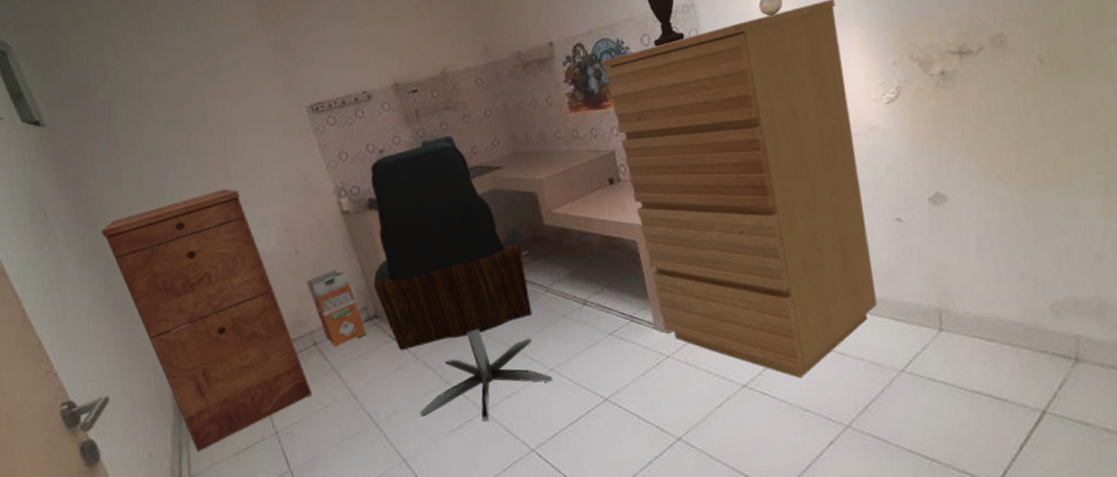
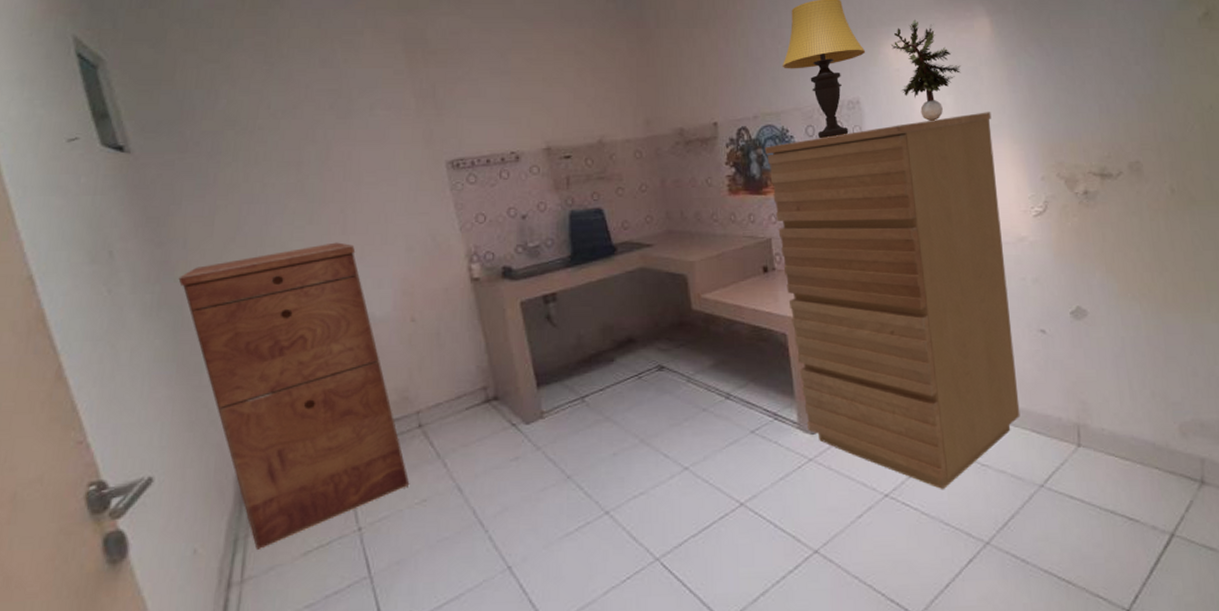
waste bin: present [306,268,367,348] -> none [419,340,483,432]
office chair: present [370,141,553,422] -> none [497,212,687,525]

